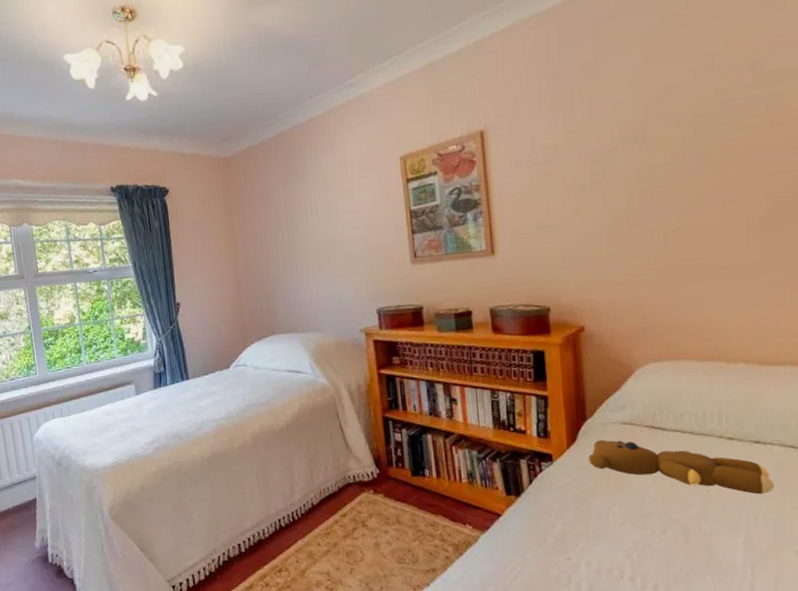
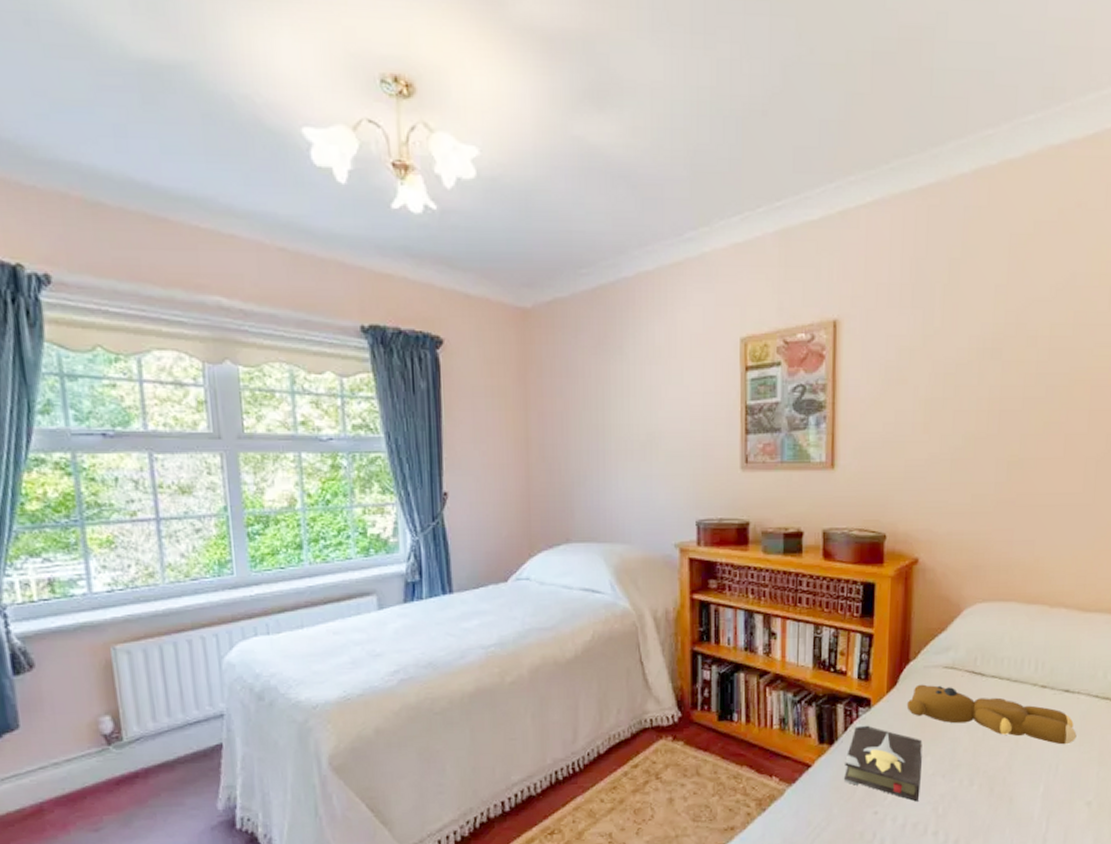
hardback book: none [533,476,612,549] -> present [843,723,923,802]

